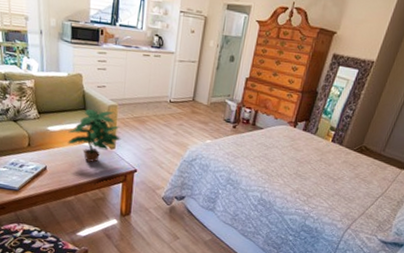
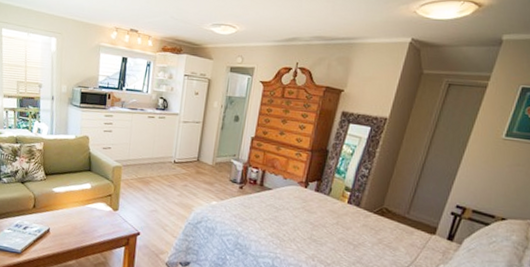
potted plant: present [67,109,121,163] -> none [71,170,125,225]

